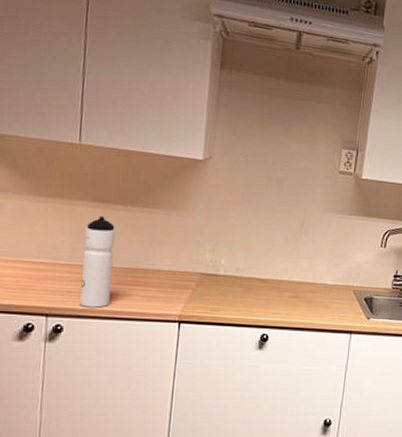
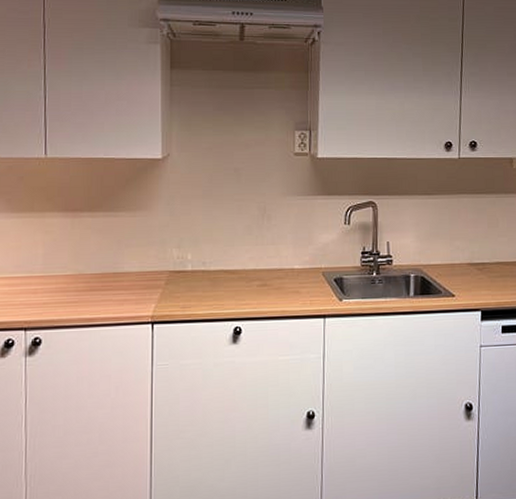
water bottle: present [80,215,116,308] -> none [55,224,85,317]

